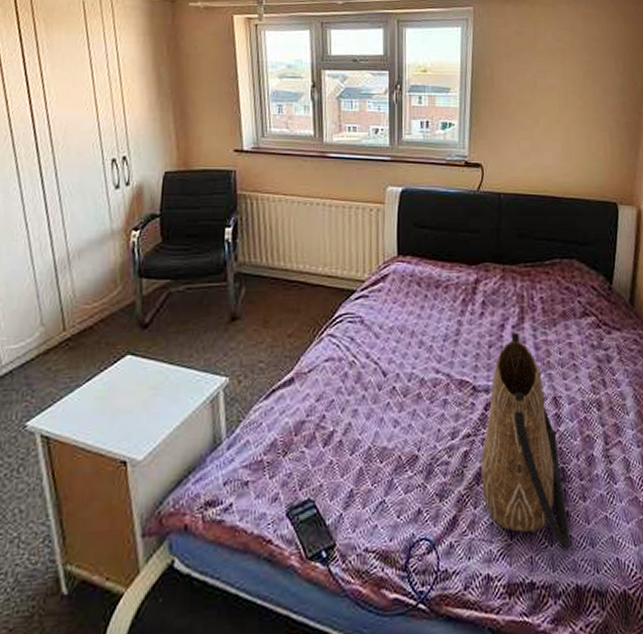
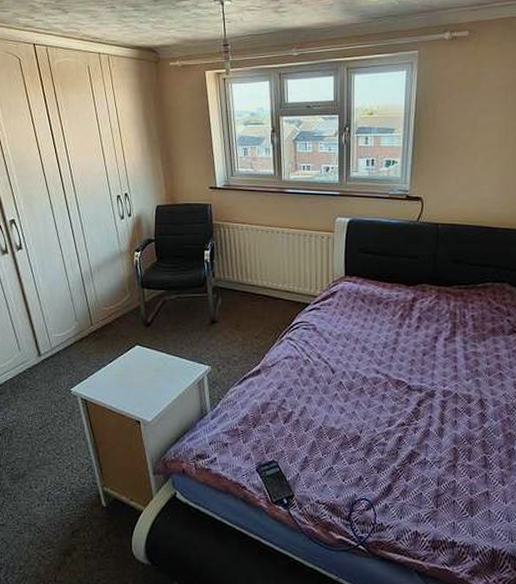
tote bag: present [481,332,571,549] -> none [413,343,489,520]

